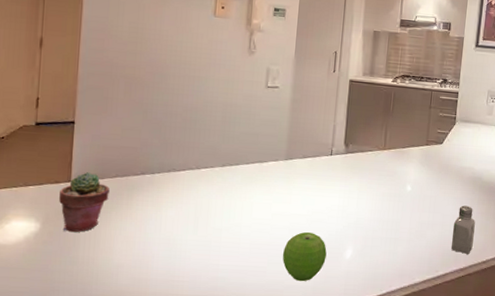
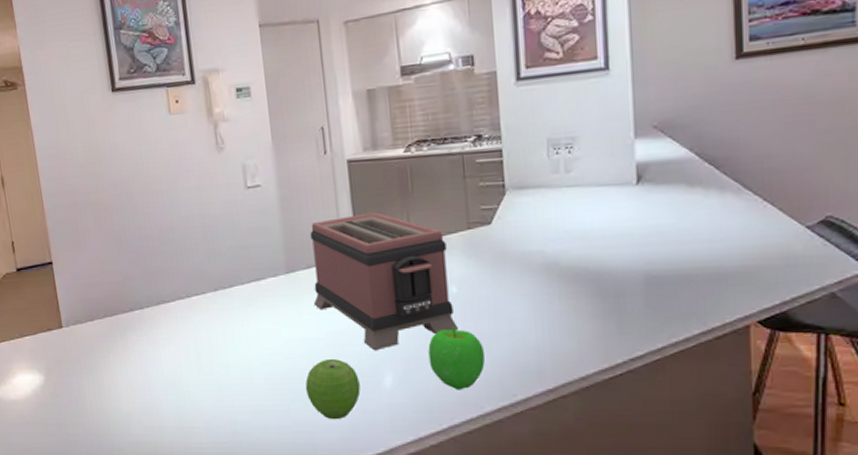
potted succulent: present [59,172,110,232] -> none [54,315,103,381]
toaster: none [302,122,409,229] -> present [310,212,458,351]
apple: none [381,216,422,265] -> present [428,327,485,390]
saltshaker: present [451,205,475,254] -> none [527,303,562,369]

